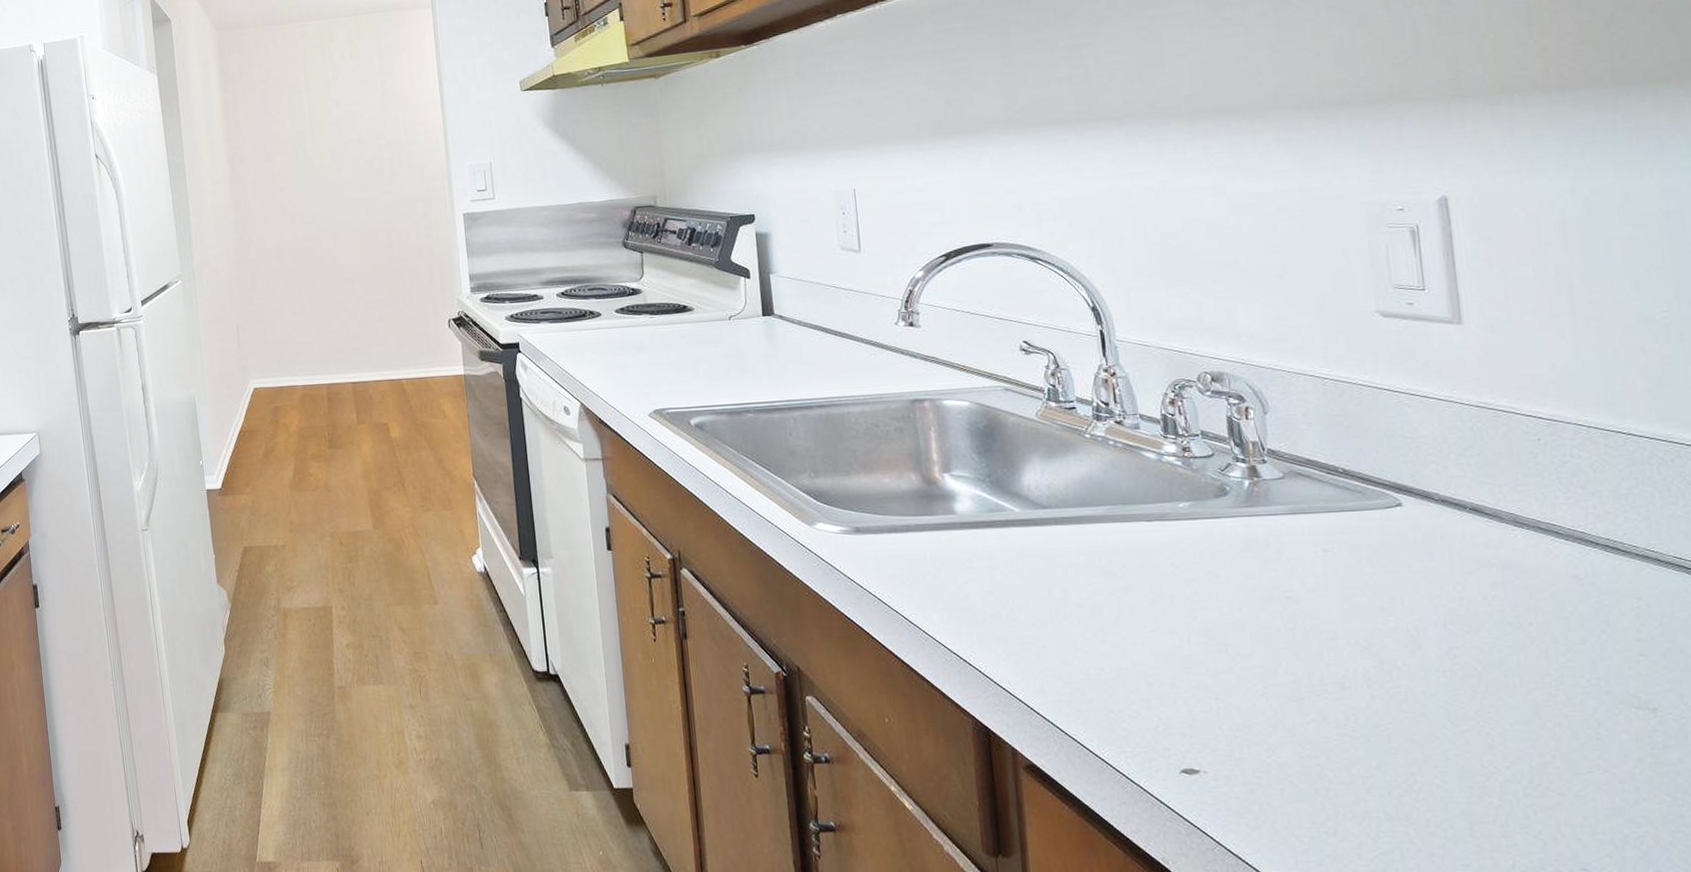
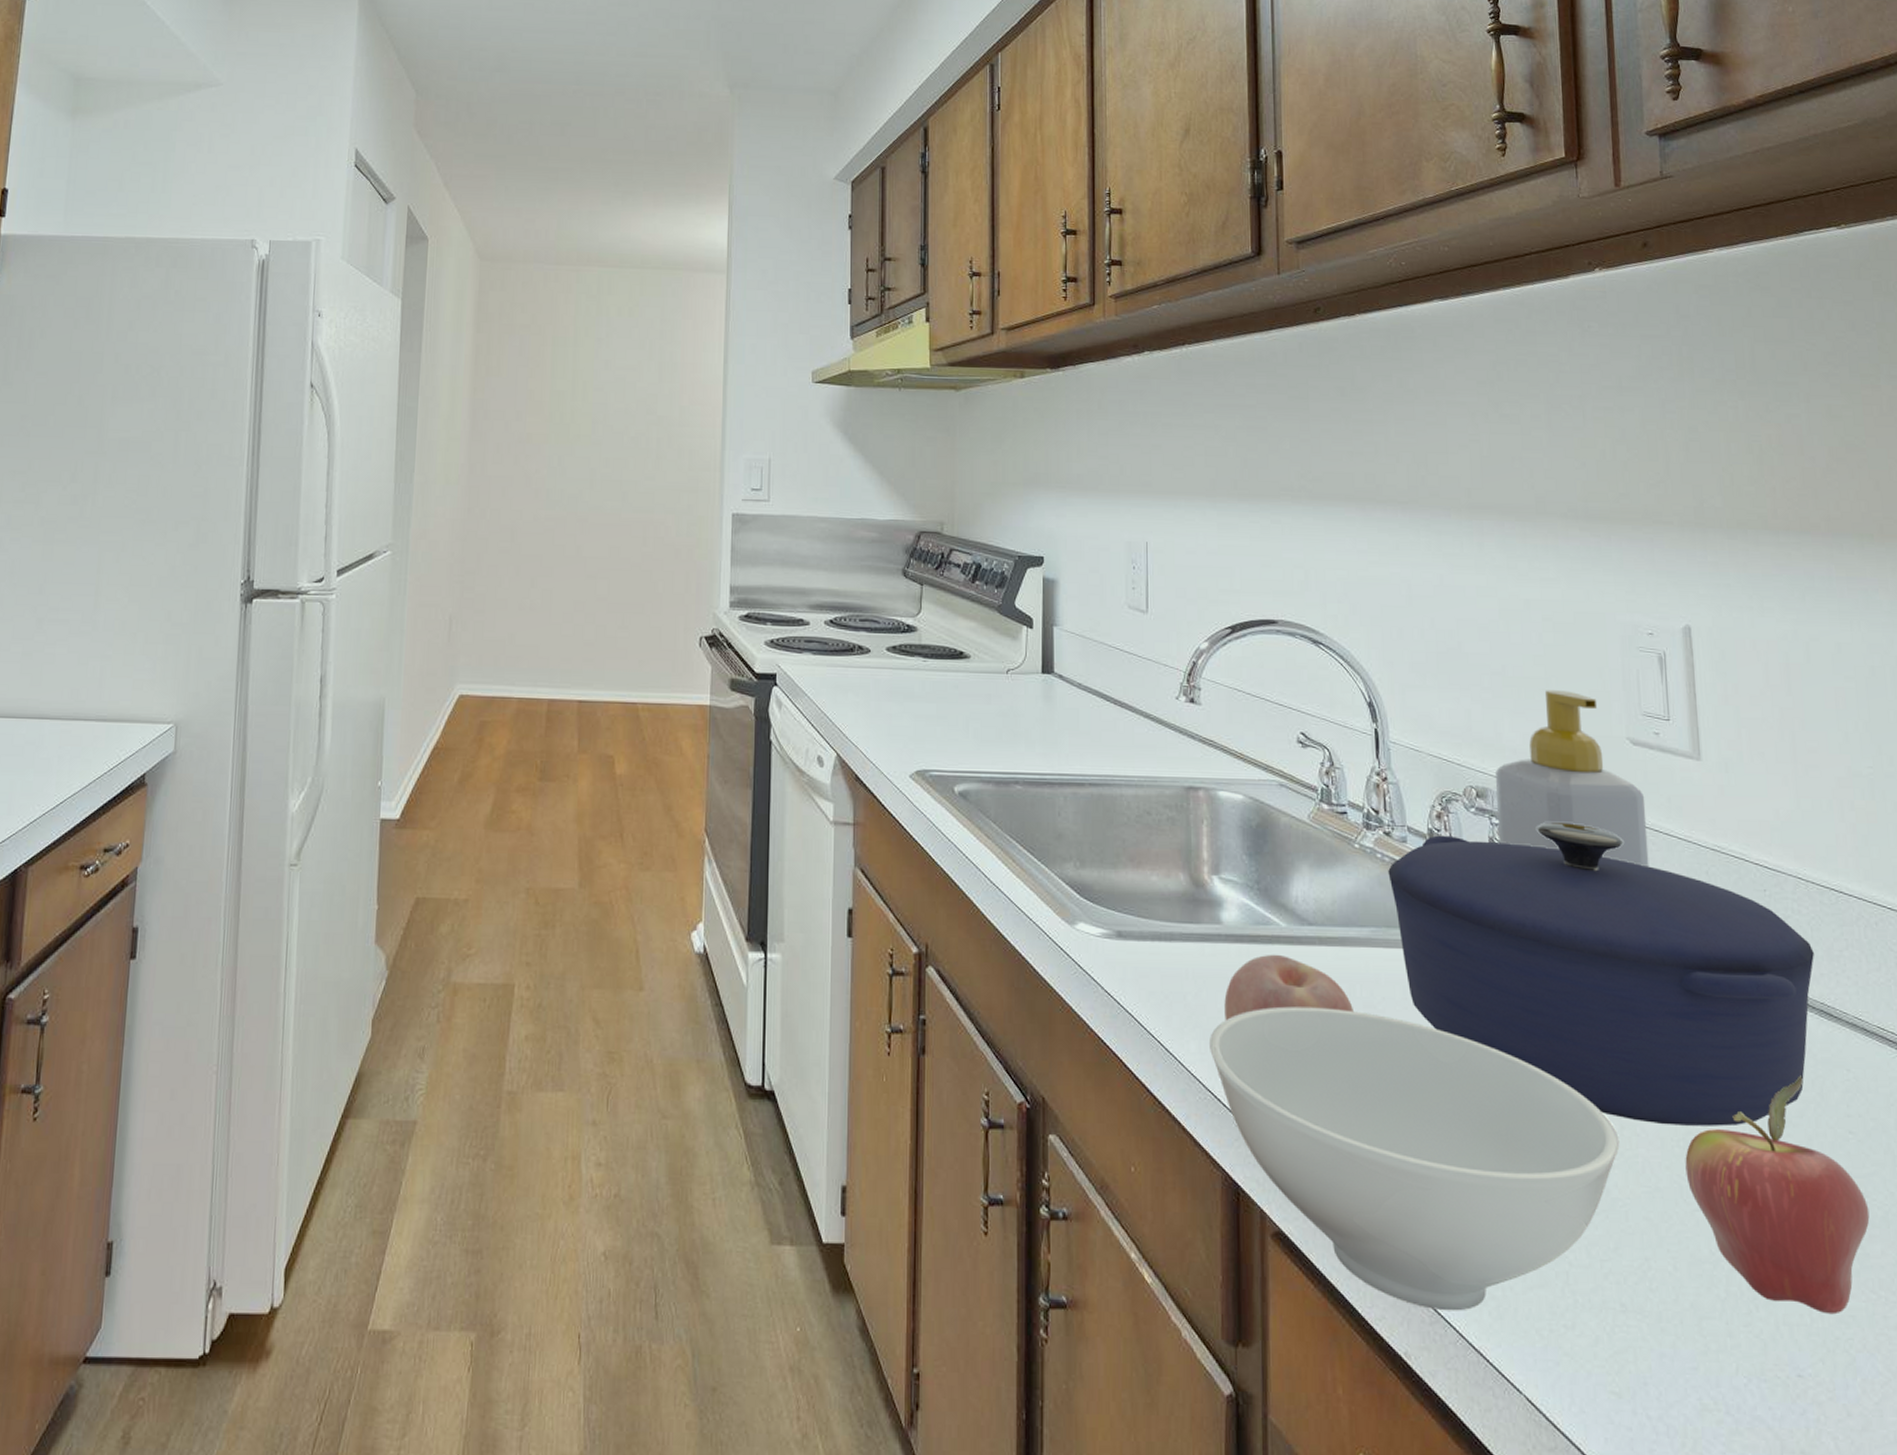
bowl: none [951,577,1380,824] -> present [1210,1006,1620,1311]
fruit: none [963,535,1093,595] -> present [1224,954,1353,1021]
cooking pot: none [1121,395,1598,658] -> present [1388,821,1814,1127]
soap bottle: none [1231,274,1406,429] -> present [1496,690,1649,867]
fruit: none [1452,606,1664,816] -> present [1685,1075,1870,1315]

